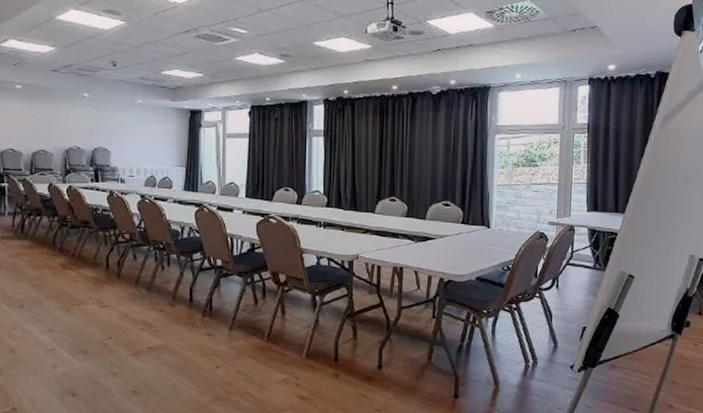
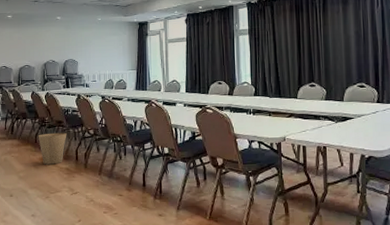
trash can: none [58,234,95,272] -> present [39,132,67,165]

